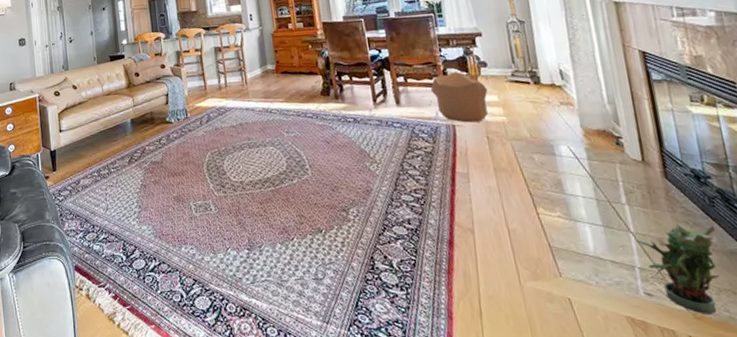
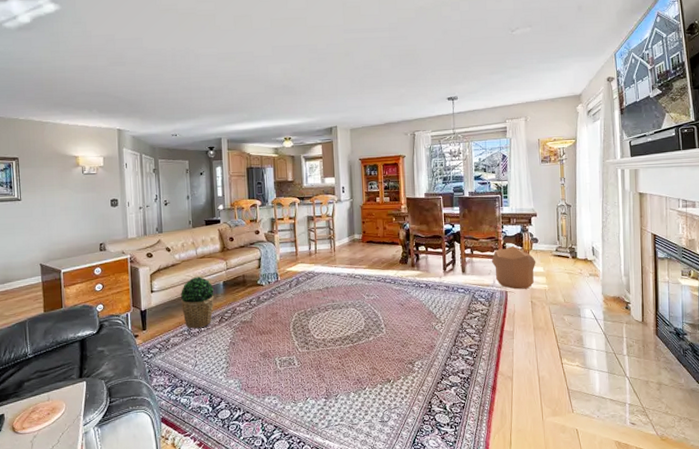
potted plant: none [88,114,123,170] -> present [180,277,214,329]
potted plant: present [637,224,720,314] -> none [630,370,685,437]

